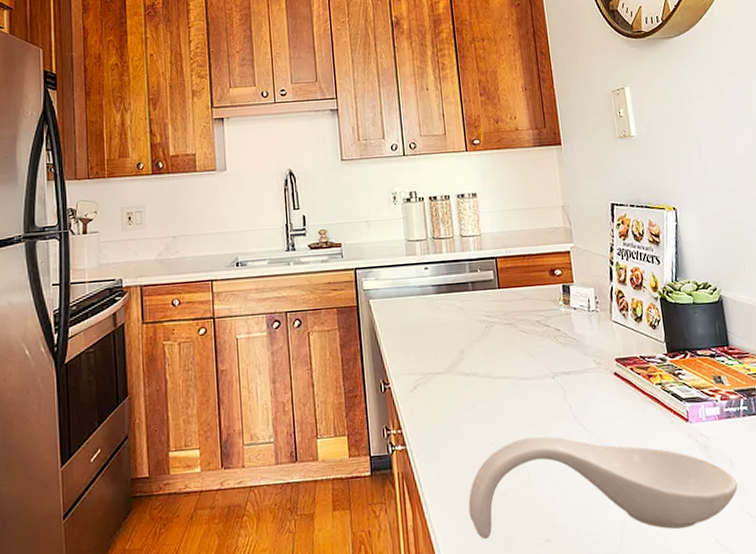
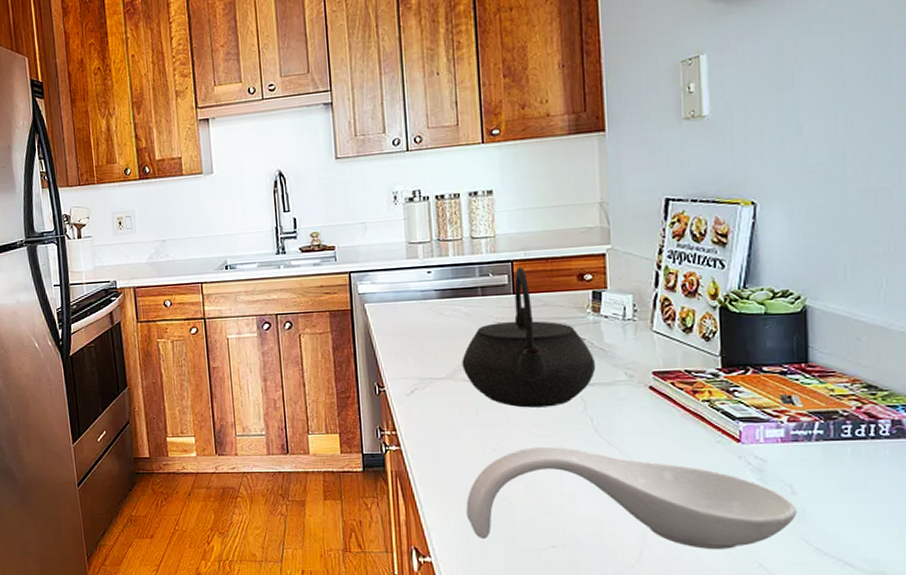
kettle: none [458,263,571,399] -> present [462,266,596,408]

